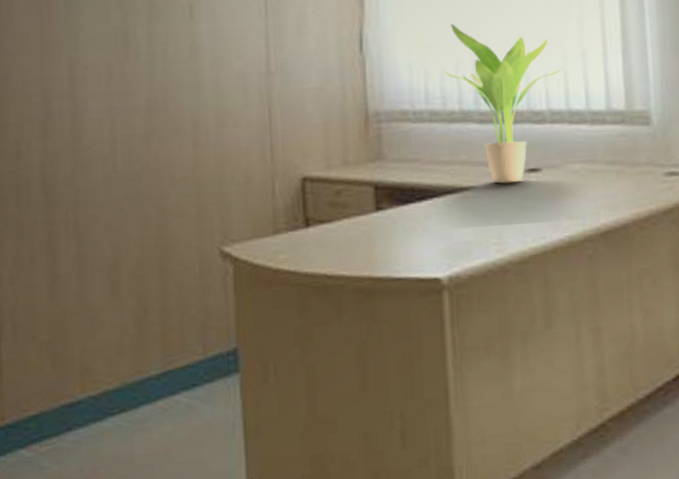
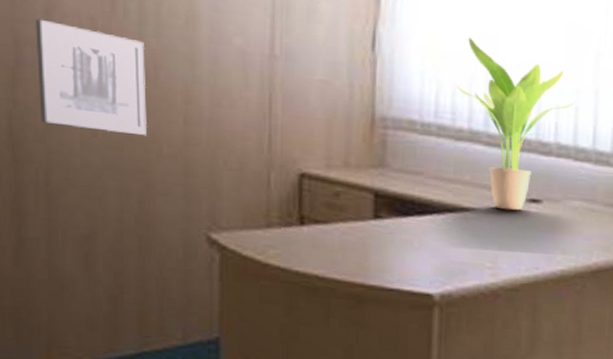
wall art: none [61,75,162,168] -> present [35,18,148,136]

